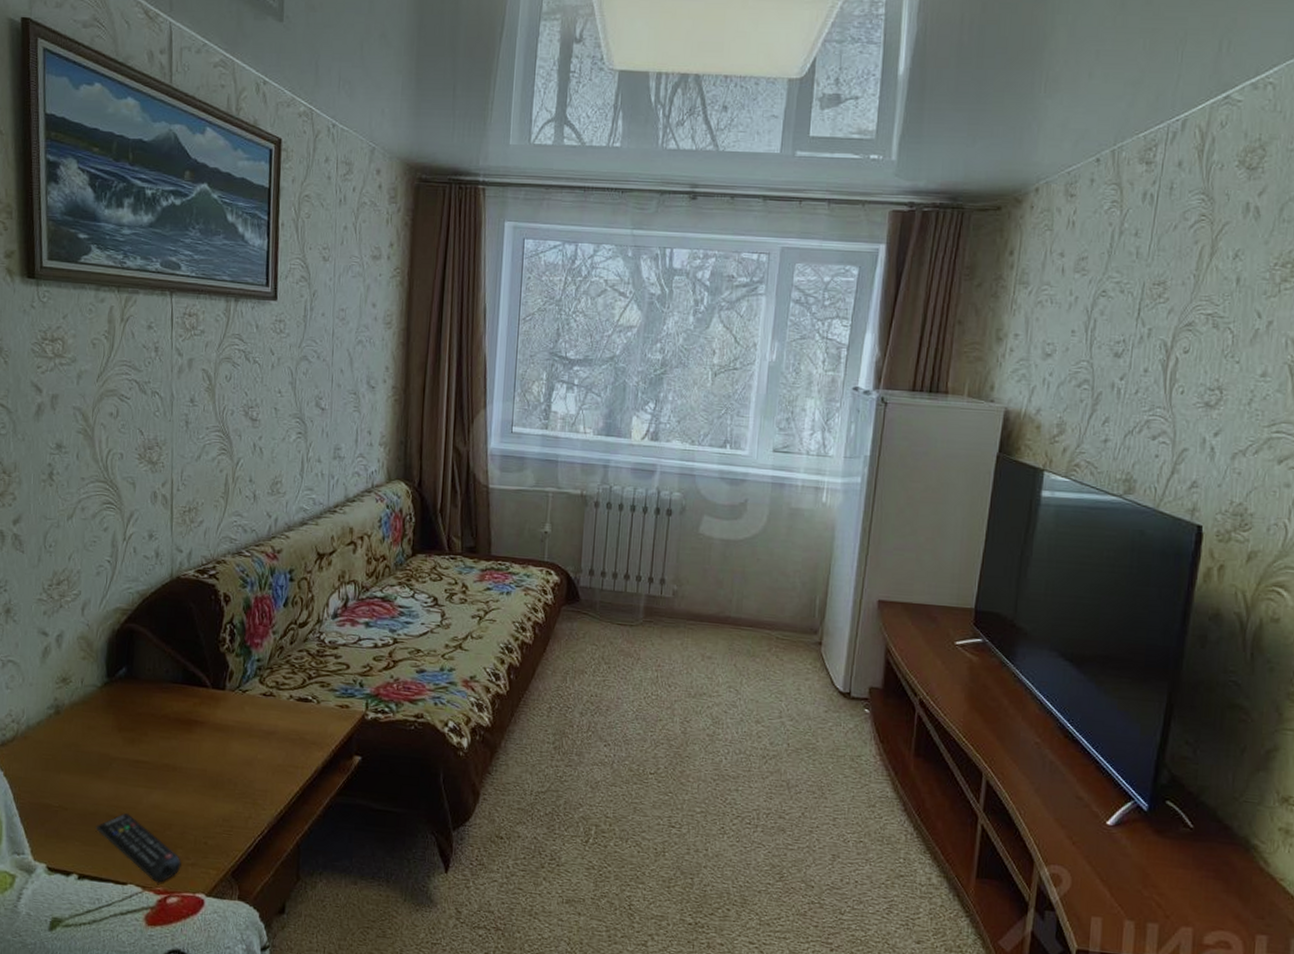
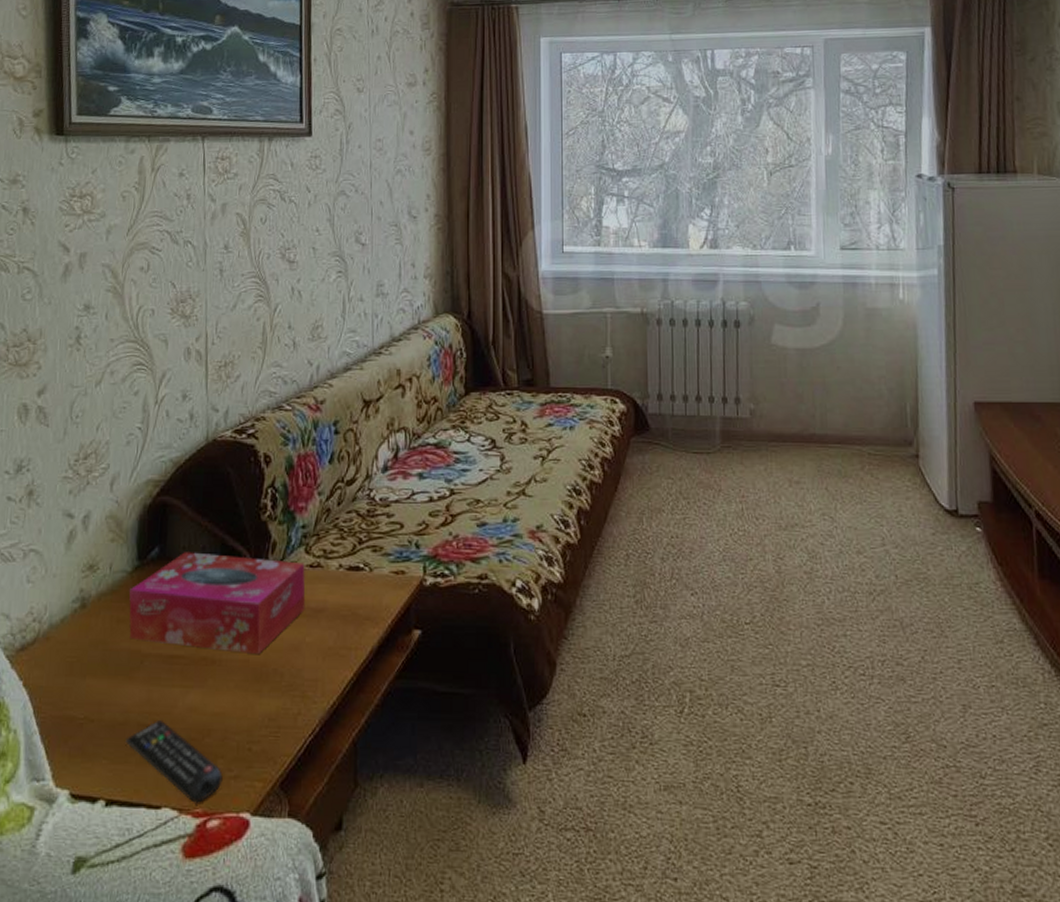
tissue box: none [99,673,259,766] -> present [129,552,306,655]

